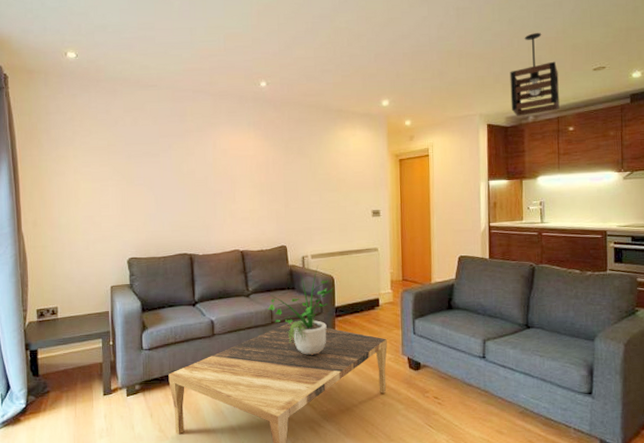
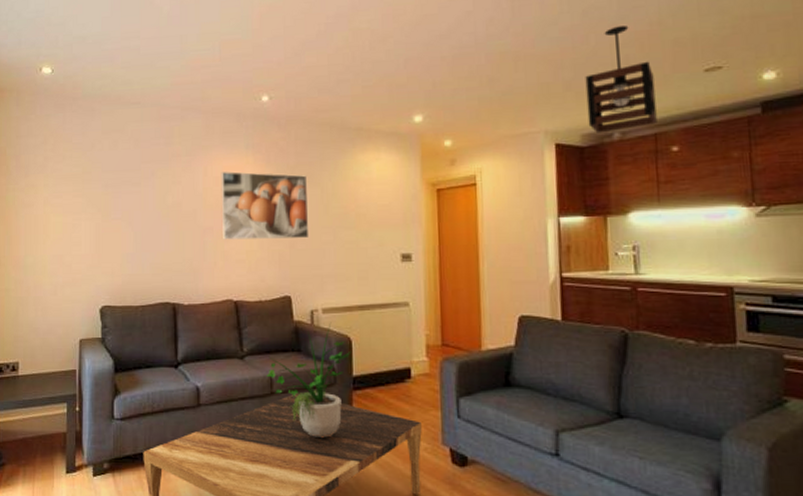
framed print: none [227,145,301,201] -> present [220,171,309,240]

